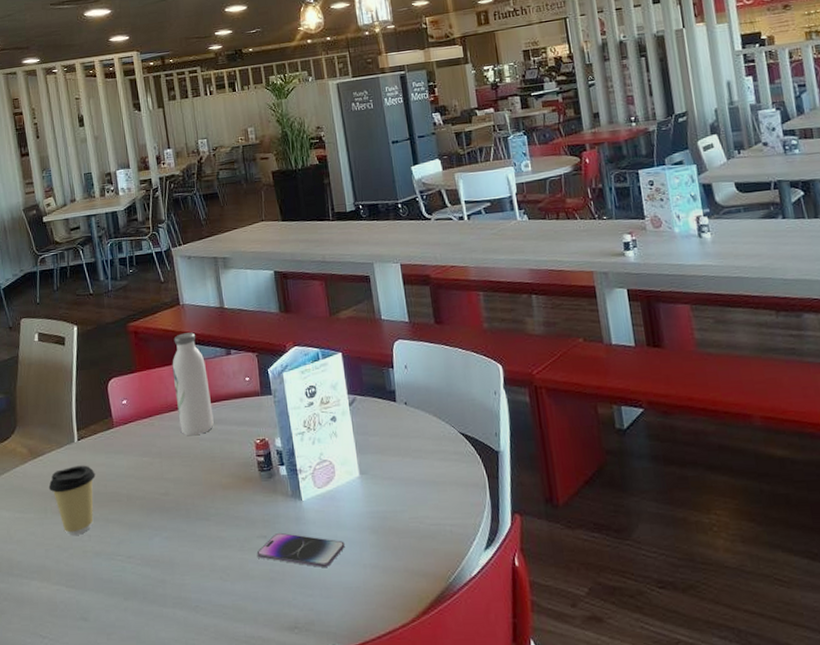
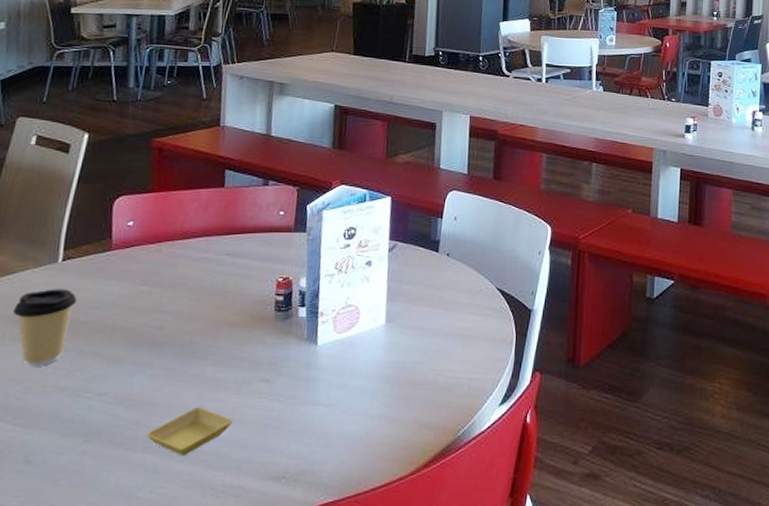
water bottle: present [172,332,214,436] -> none [193,157,237,268]
saucer: none [173,564,242,610] -> present [146,407,233,456]
smartphone: present [256,532,345,568] -> none [254,376,355,417]

